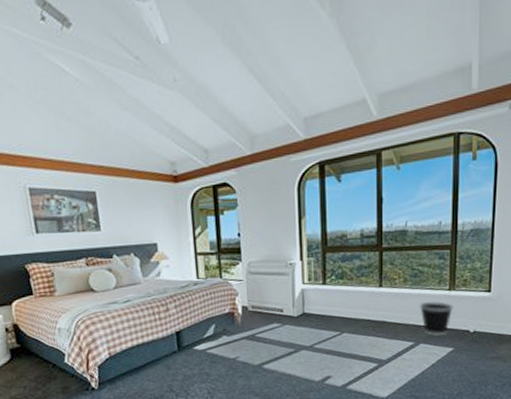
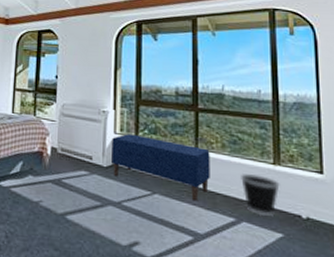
bench: none [300,282,393,334] -> present [110,134,210,202]

